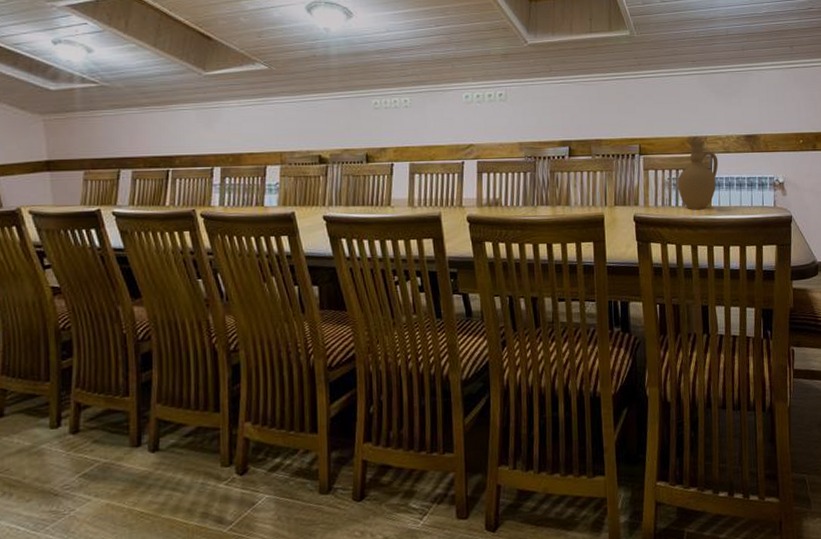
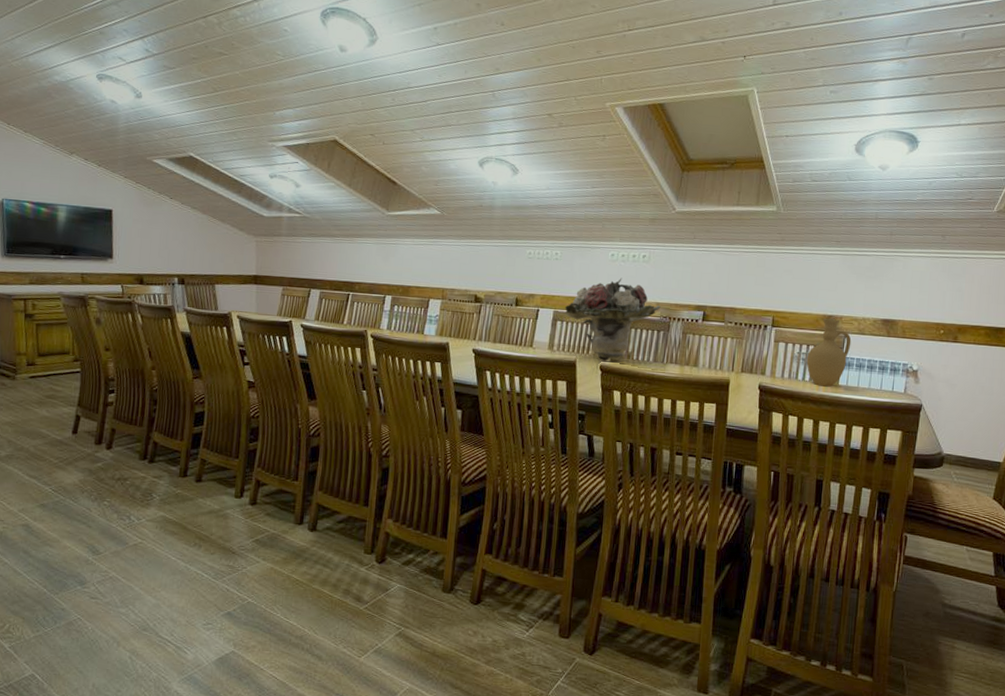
flower arrangement: none [421,120,524,211] -> present [564,277,661,362]

